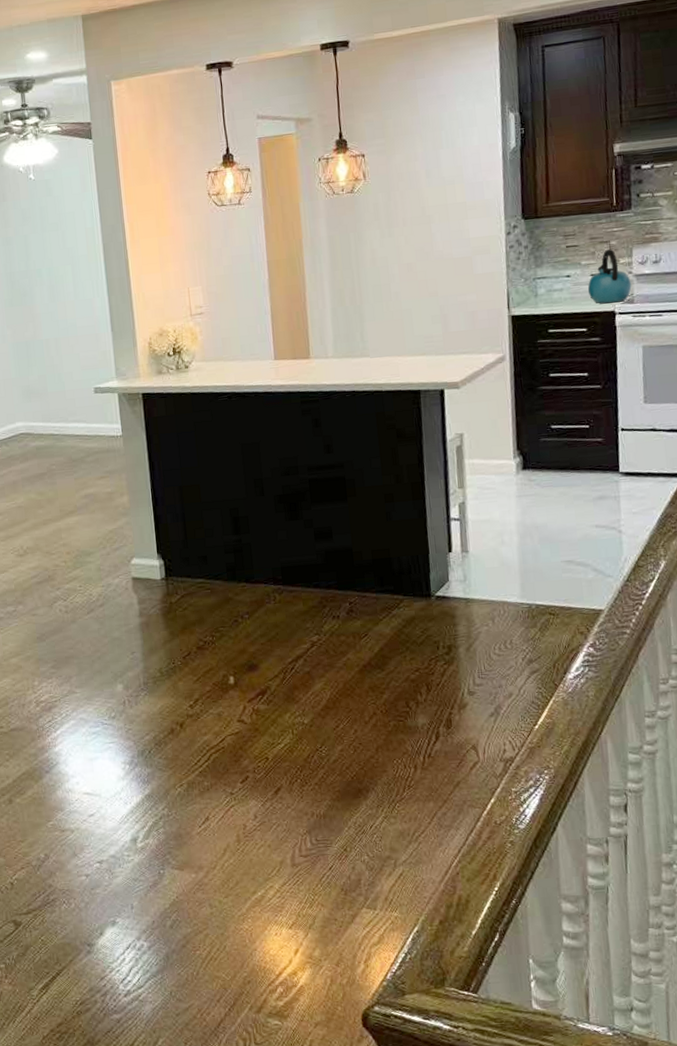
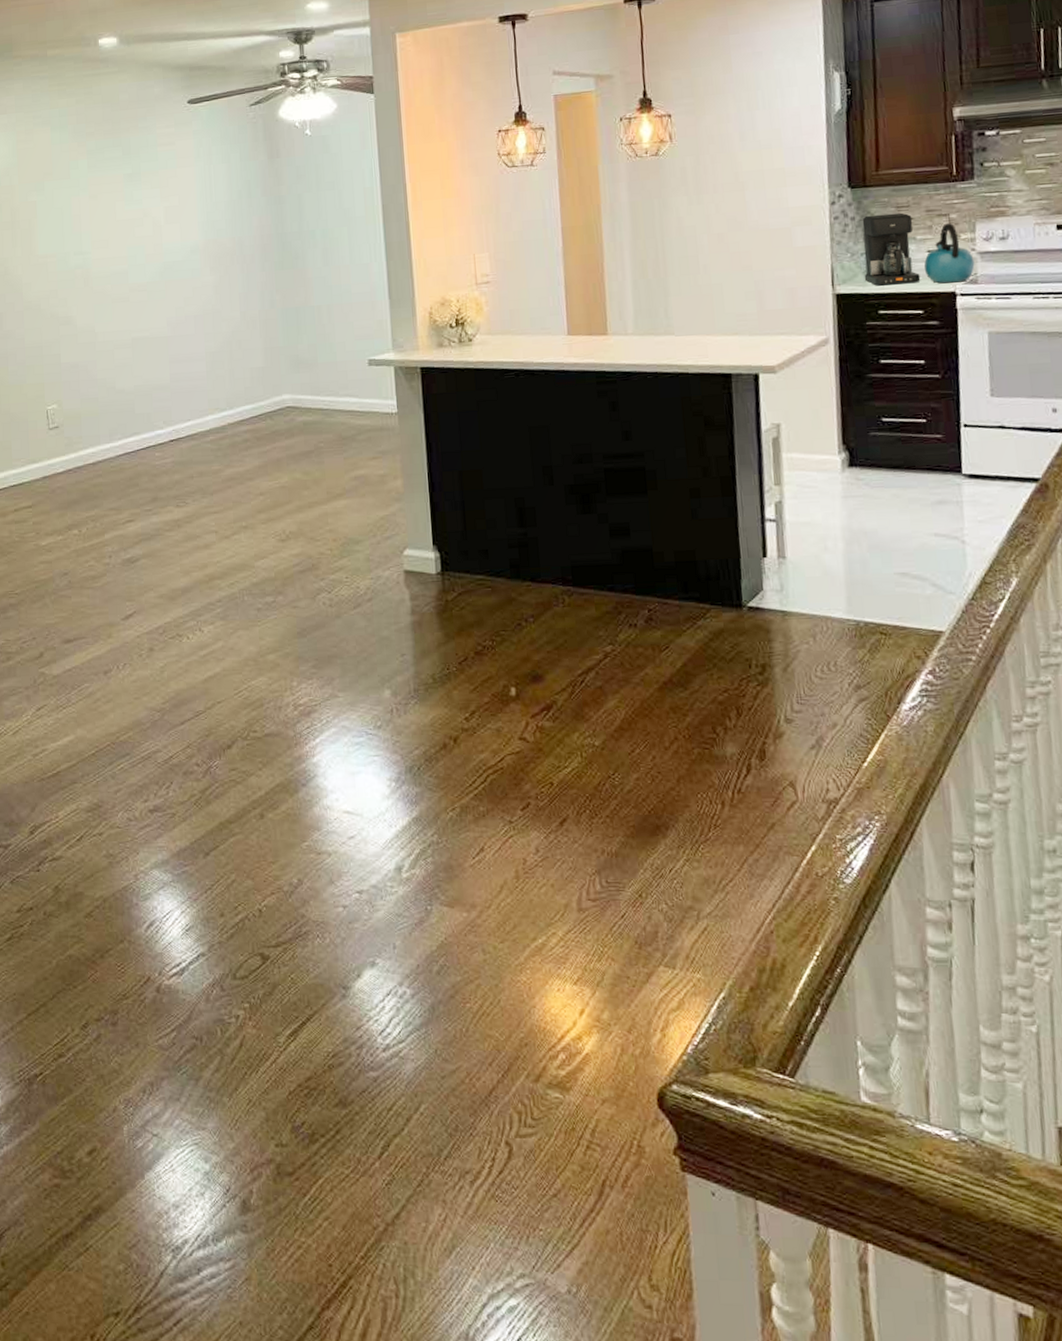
coffee maker: none [534,240,585,308] -> present [862,212,921,286]

